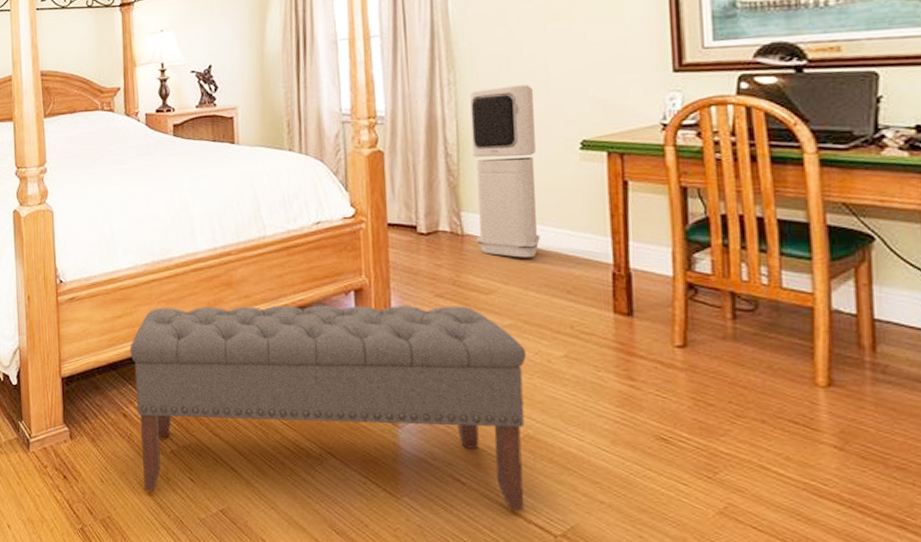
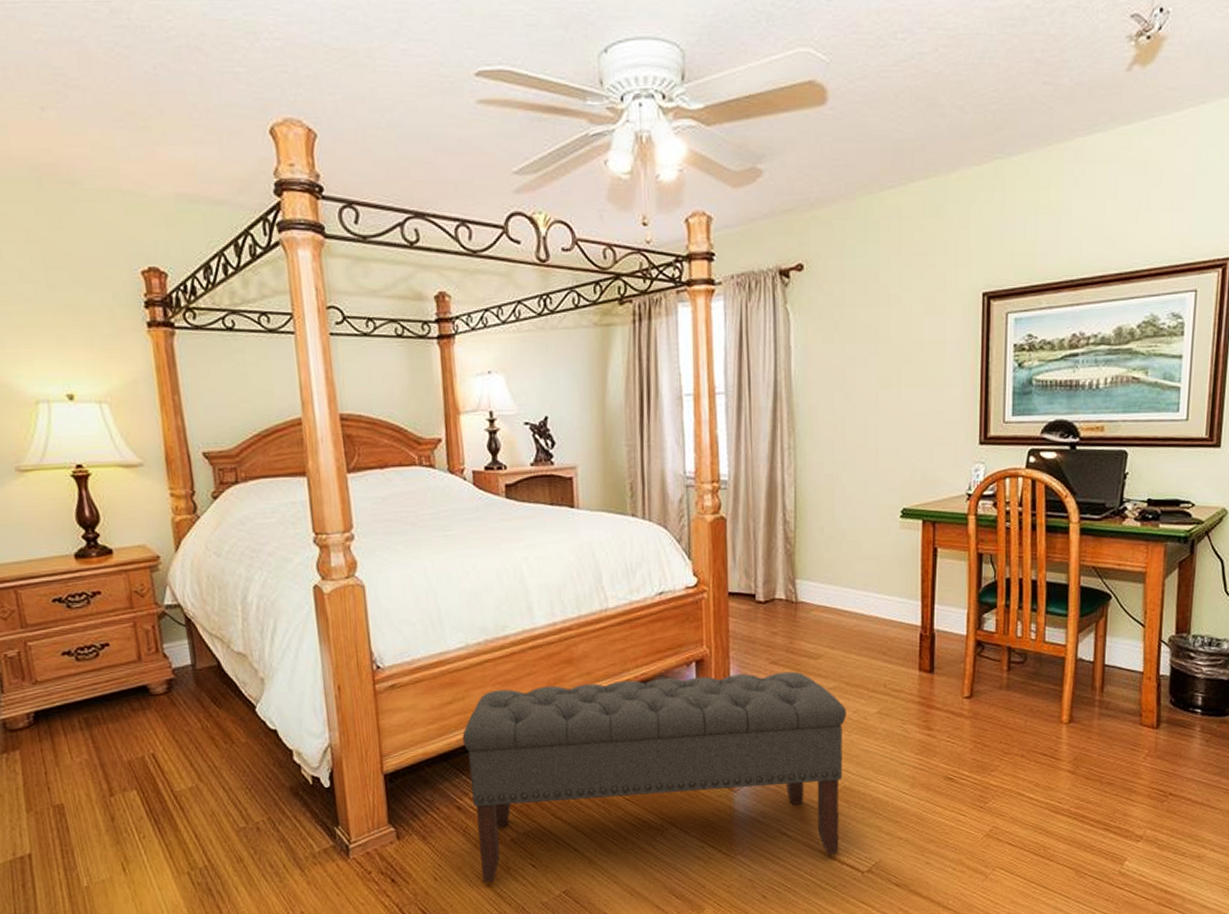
air purifier: present [470,84,540,258] -> none [807,452,865,623]

